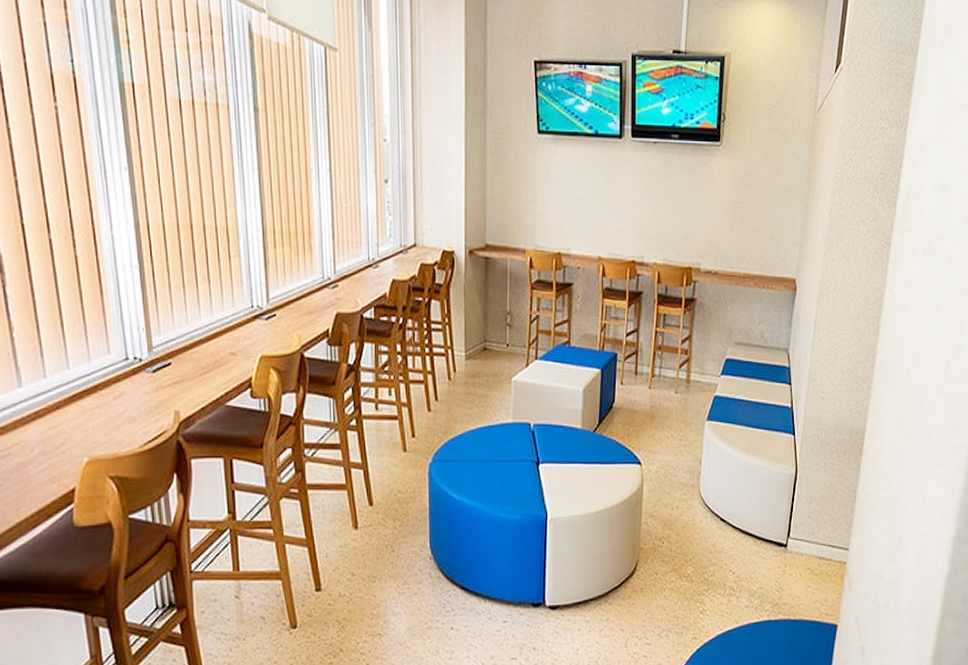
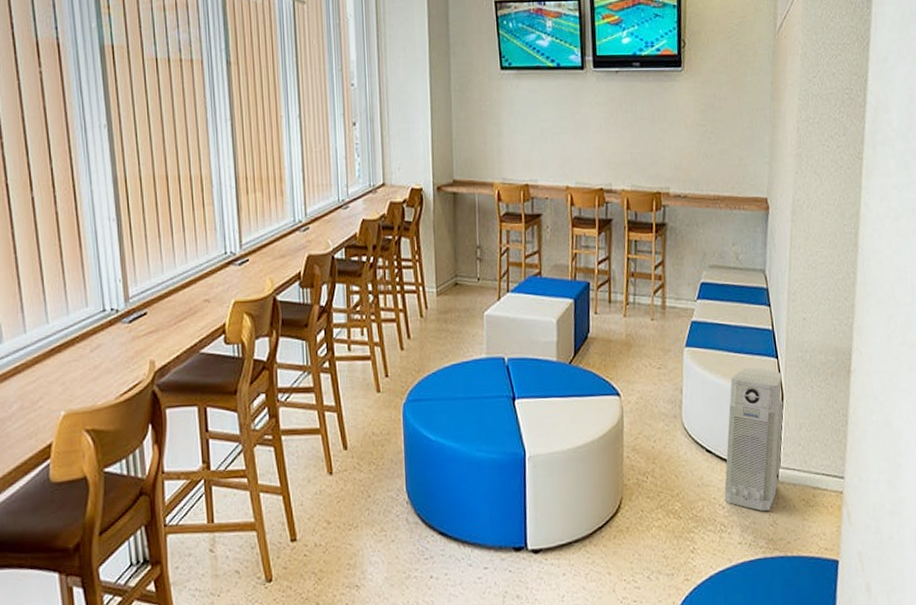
air purifier: none [735,442,797,577] -> present [724,367,784,511]

